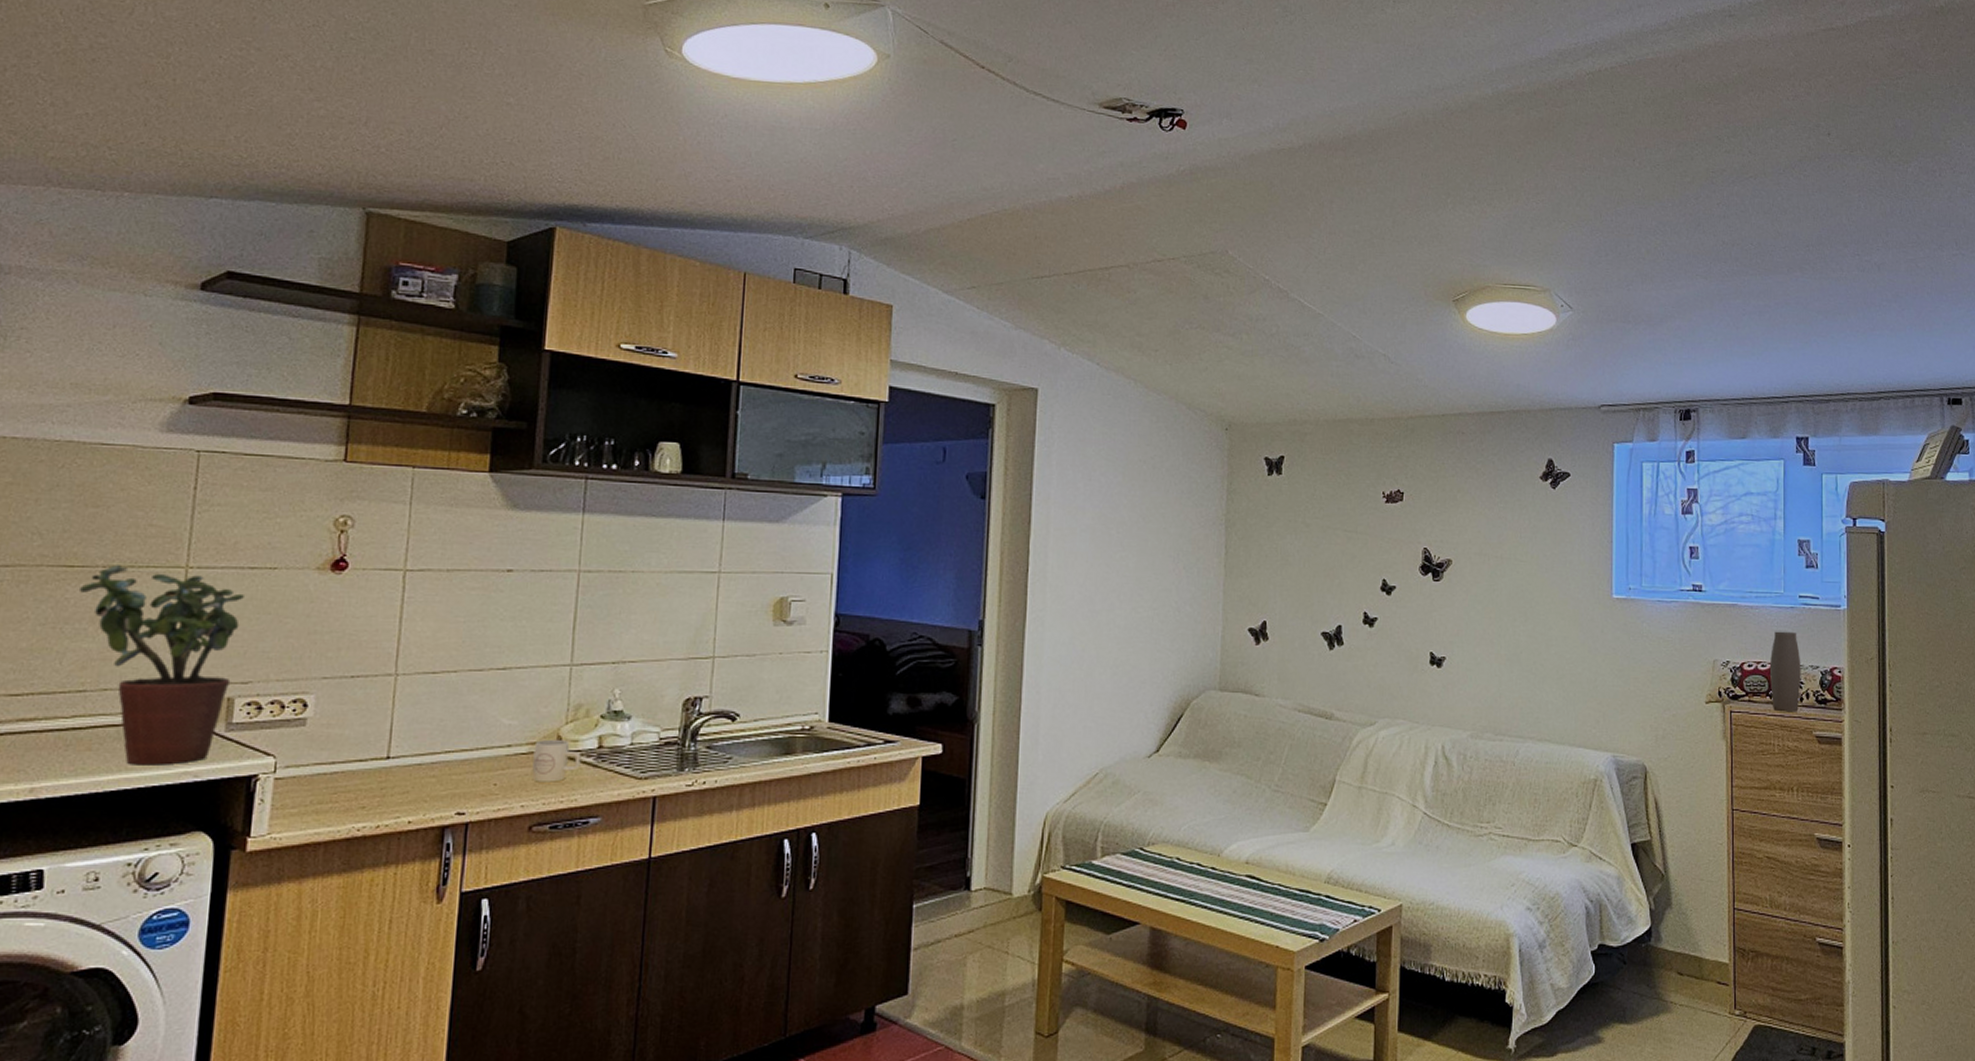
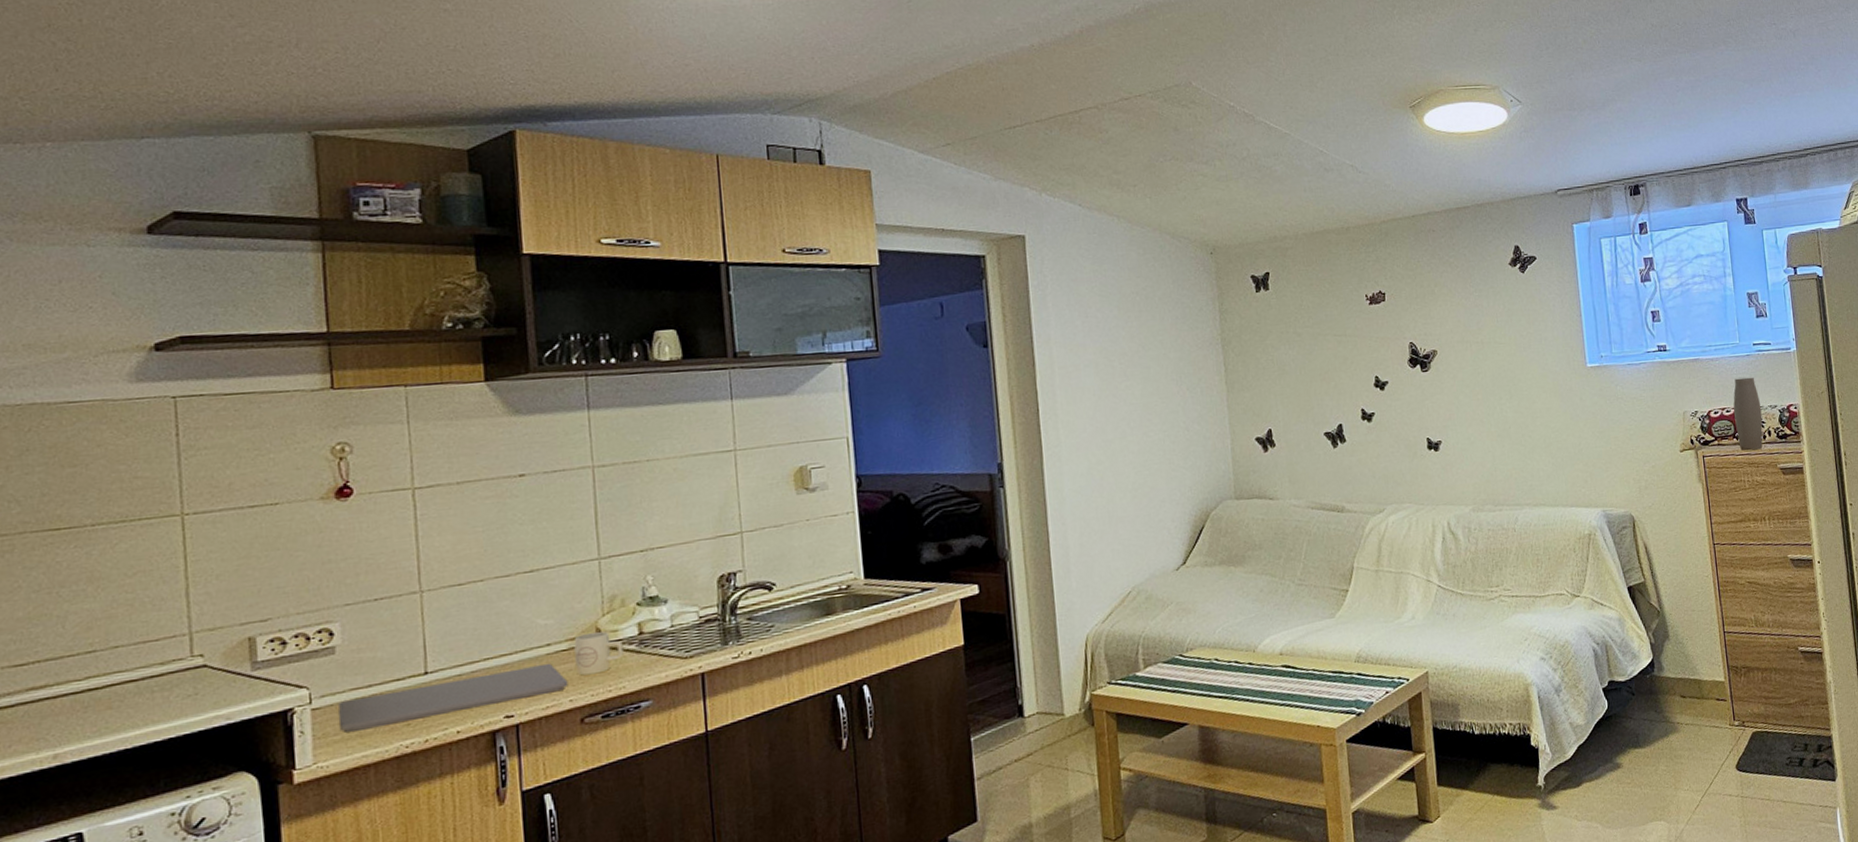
potted plant: present [78,565,246,765] -> none [69,521,250,717]
cutting board: none [299,764,523,808] -> present [338,663,569,733]

